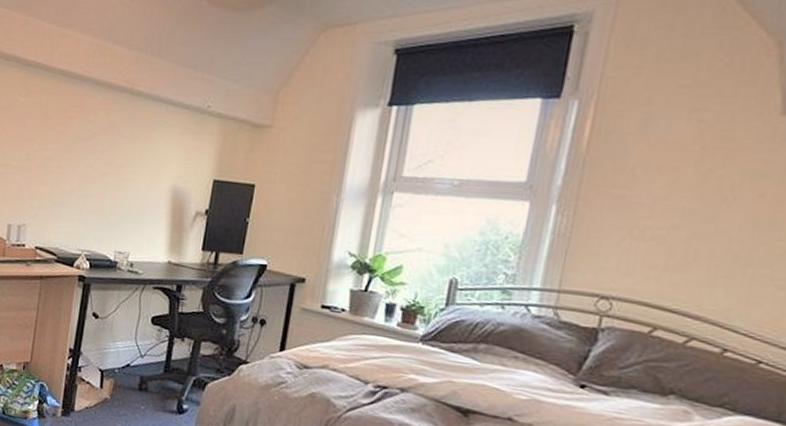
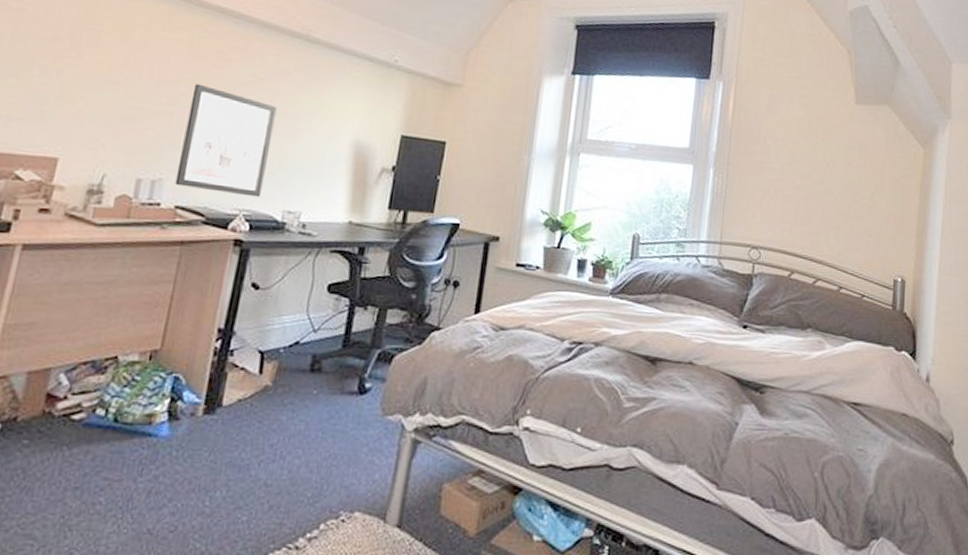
wall art: none [34,141,108,240] -> present [174,83,277,198]

